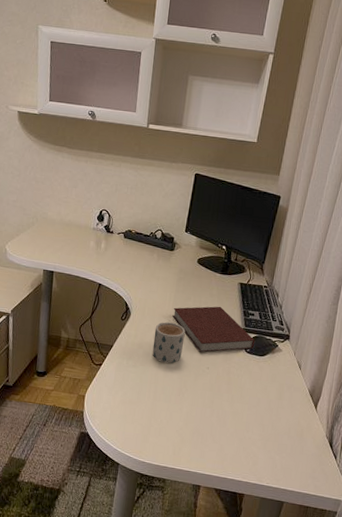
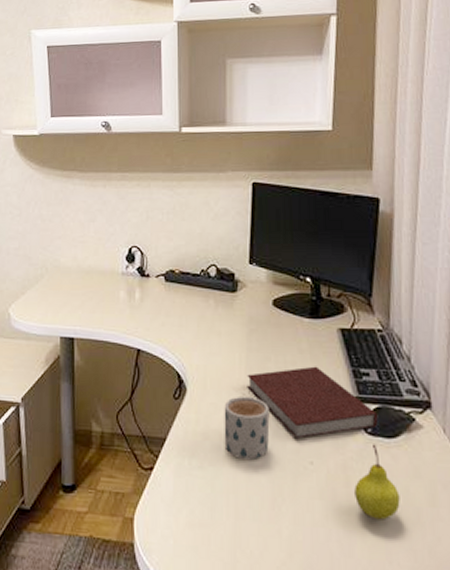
fruit: none [232,359,260,406] -> present [354,444,400,520]

